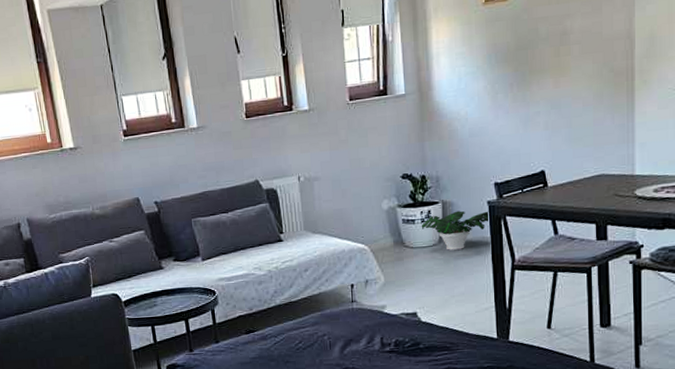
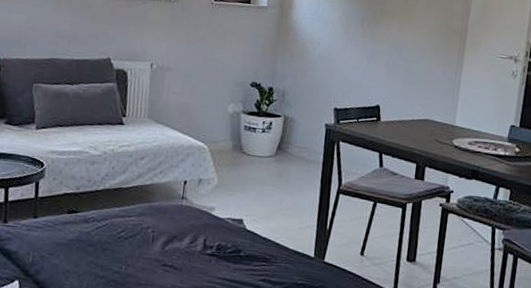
potted plant: present [421,211,490,250] -> none [261,127,326,166]

